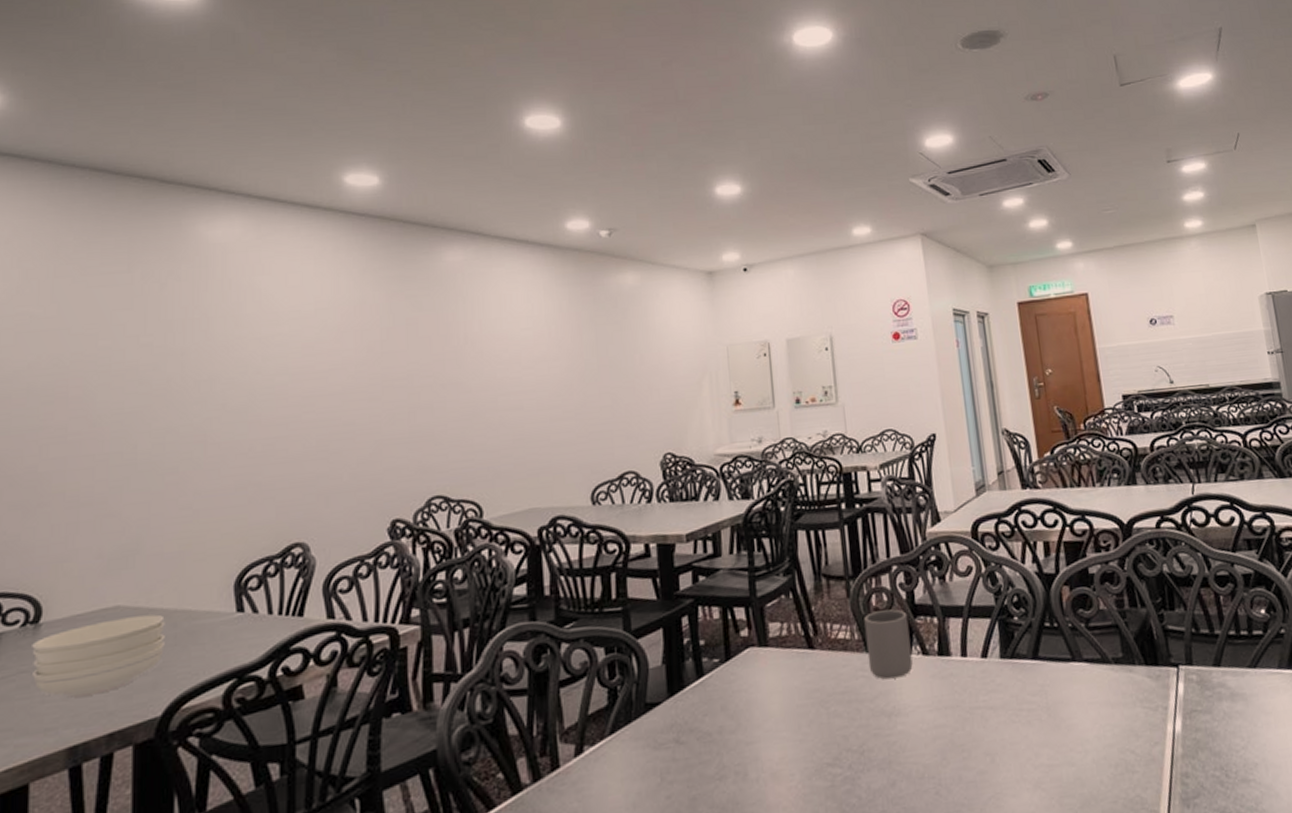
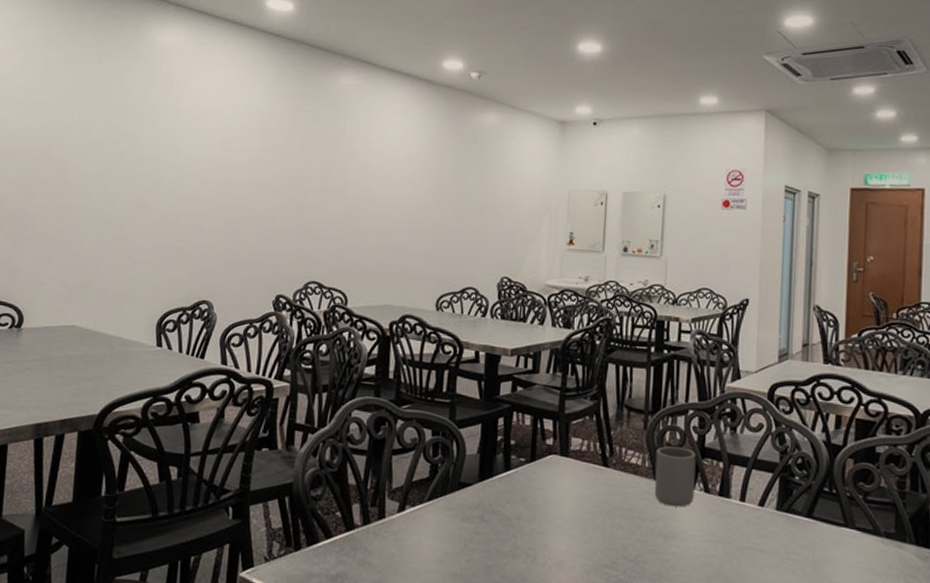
bowl: present [32,614,165,698] -> none [14,335,106,389]

